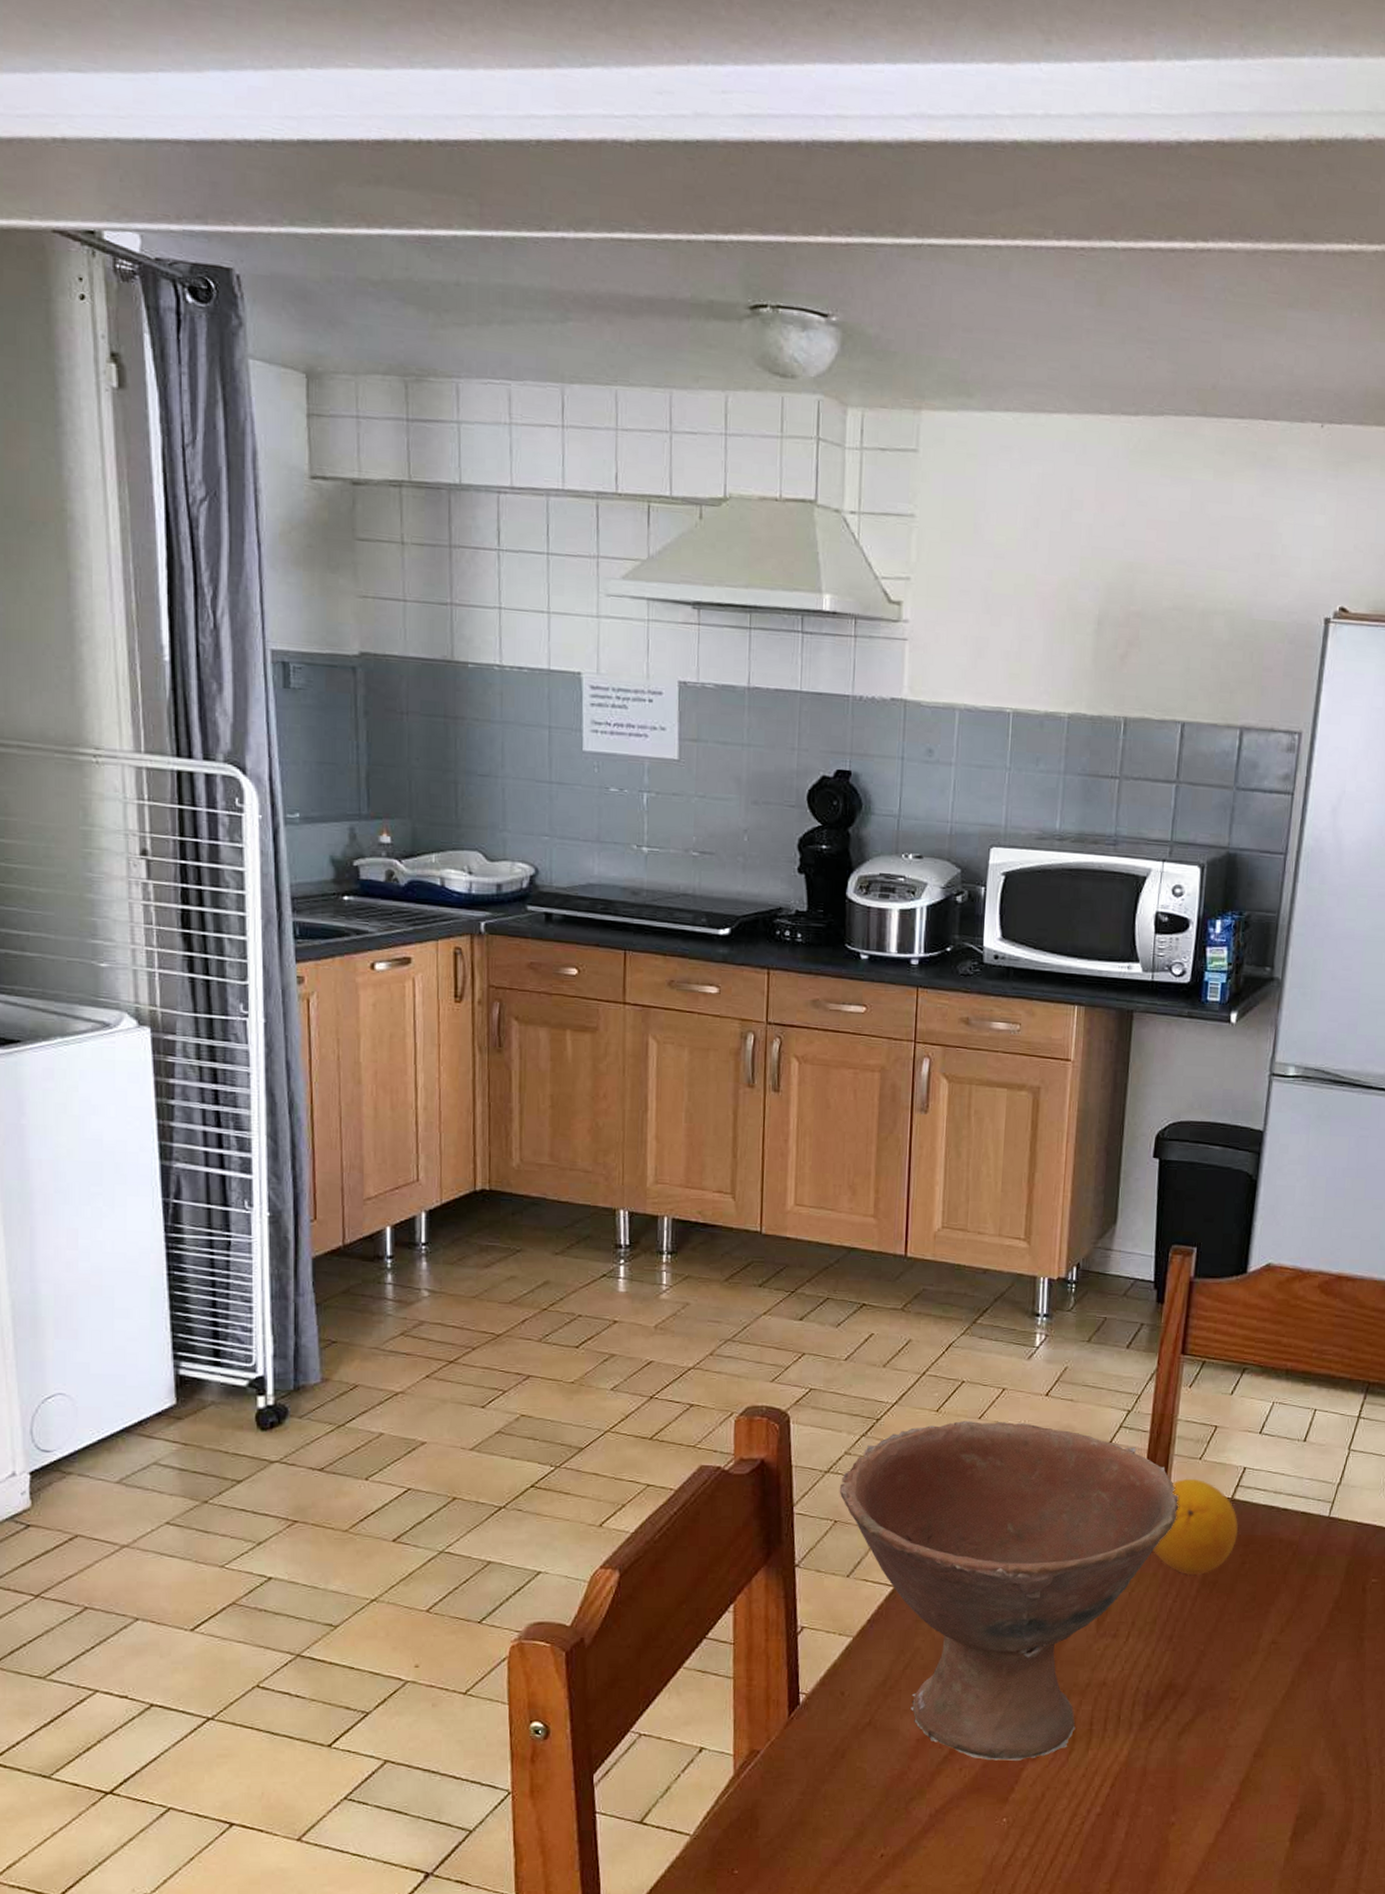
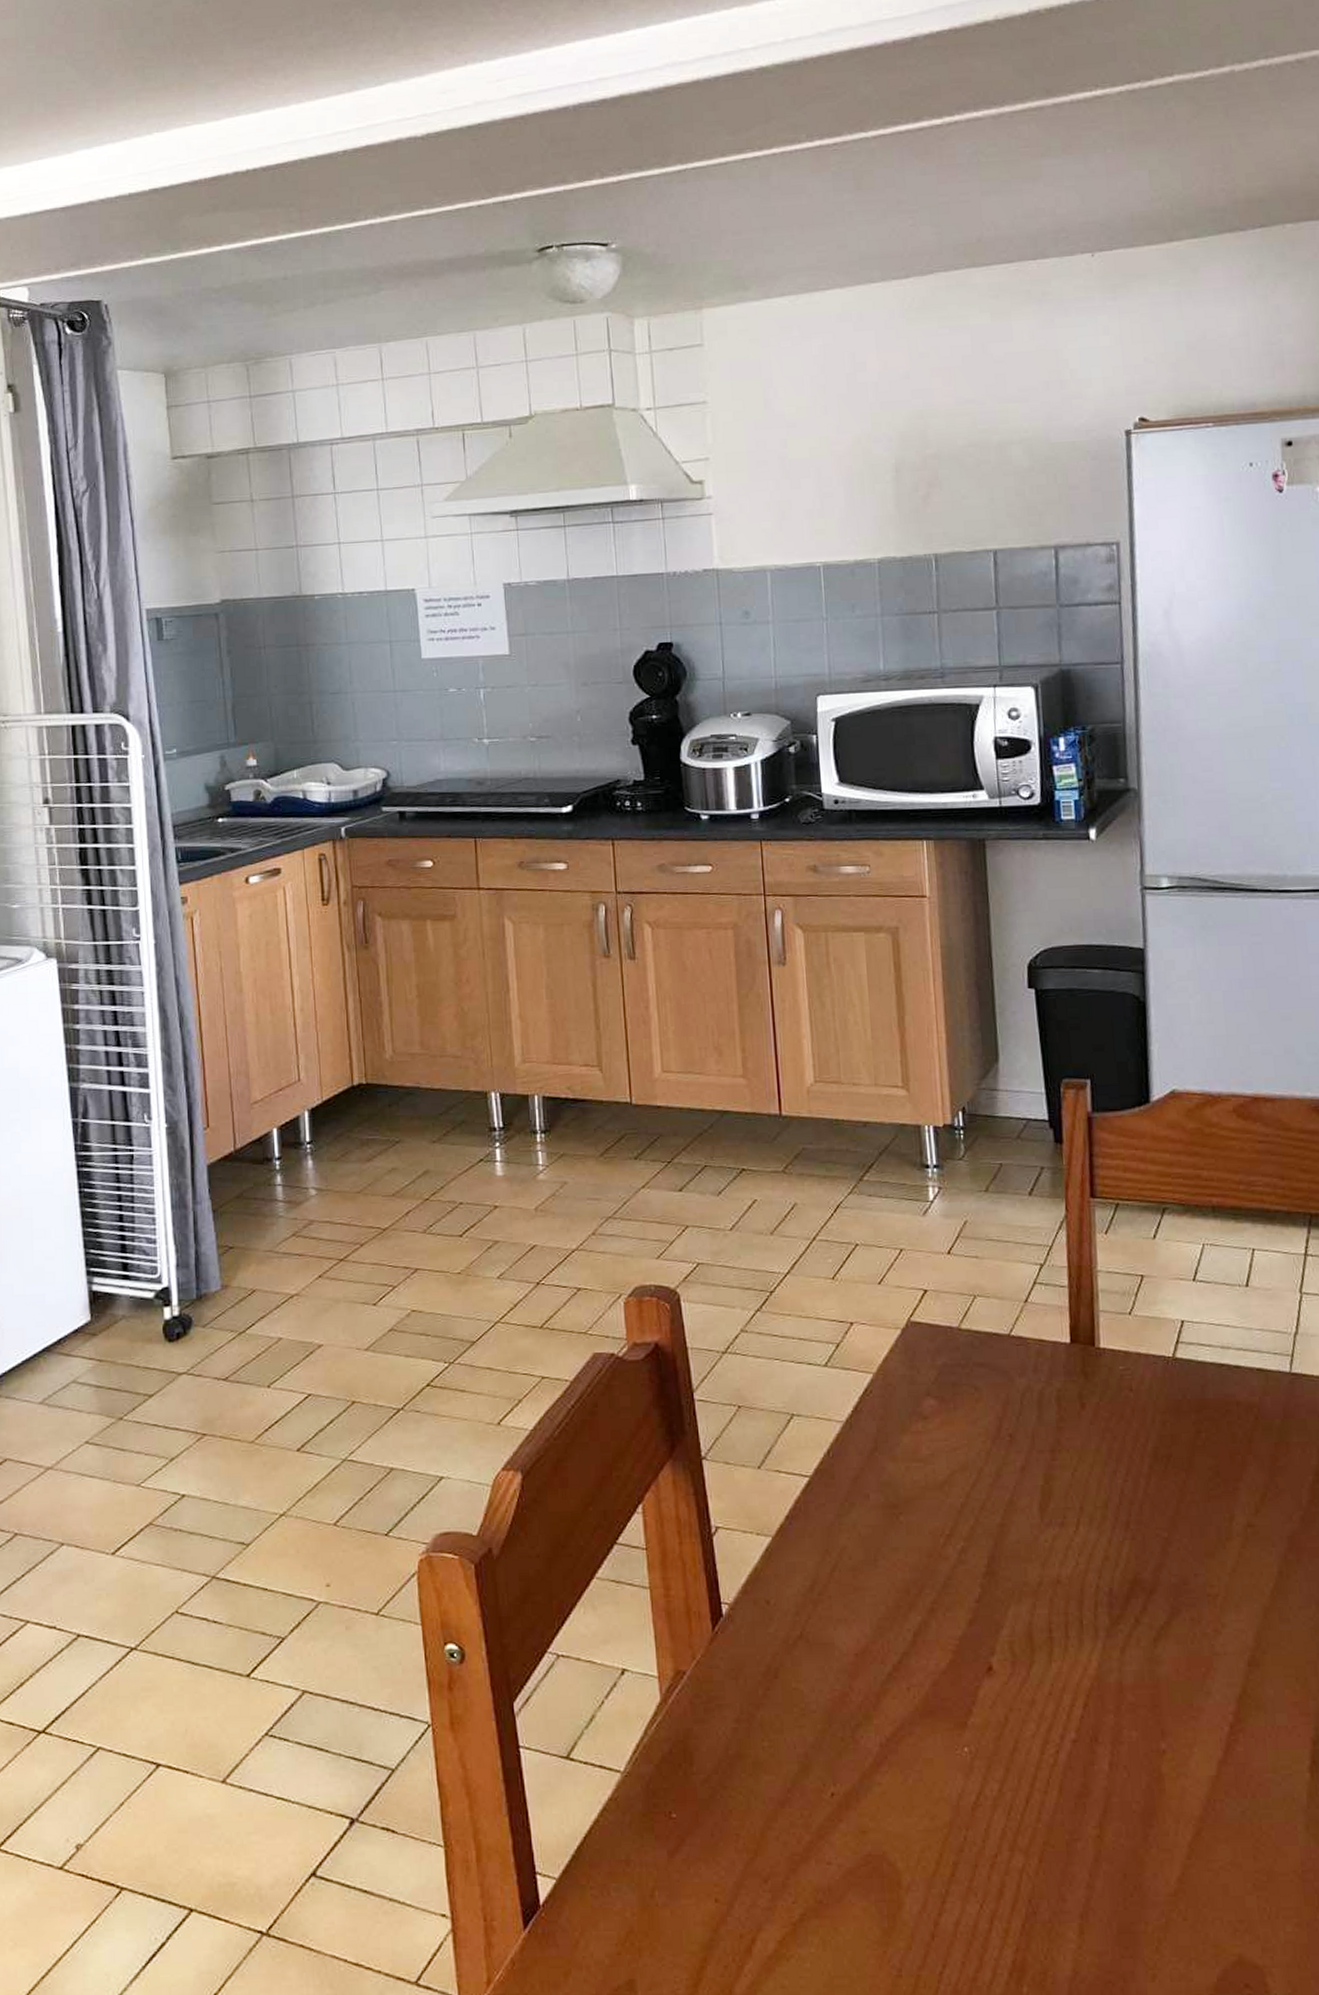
bowl: present [839,1420,1180,1761] -> none [739,1285,1115,1678]
fruit: present [1153,1478,1239,1576] -> none [1091,1337,1187,1450]

